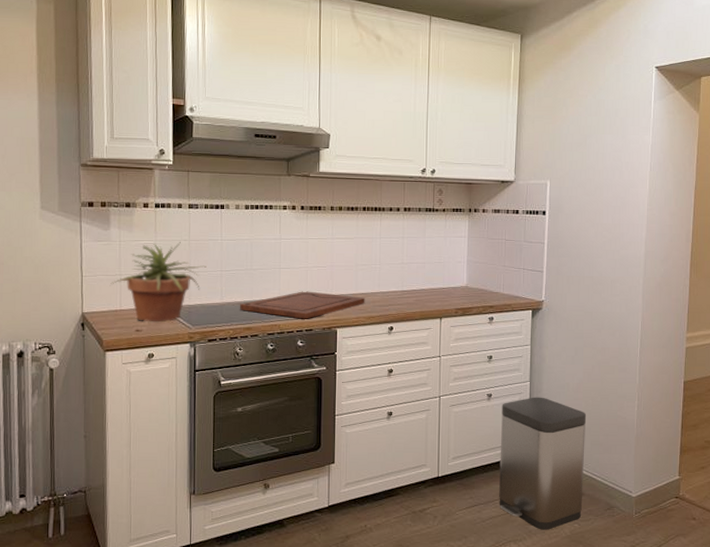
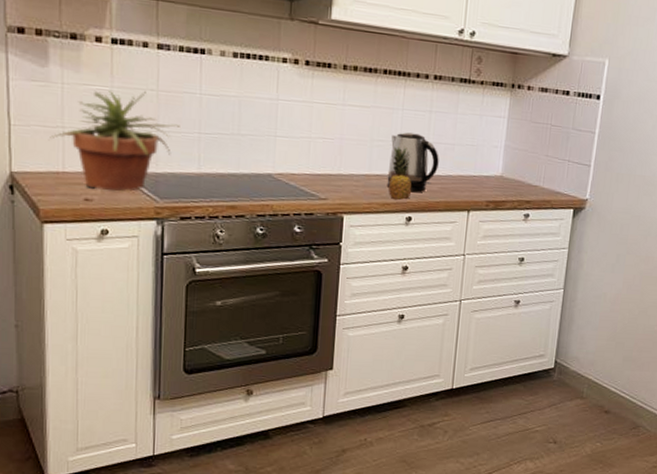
cutting board: present [239,291,365,319] -> none [221,166,380,201]
kettle: none [371,256,413,306] -> present [386,132,439,193]
fruit: none [373,268,392,314] -> present [388,146,412,201]
pedal bin: present [499,397,587,530] -> none [517,306,622,448]

